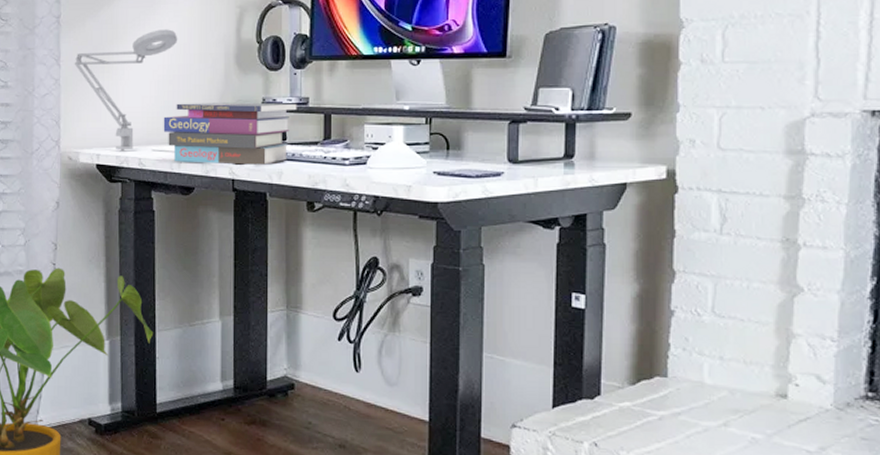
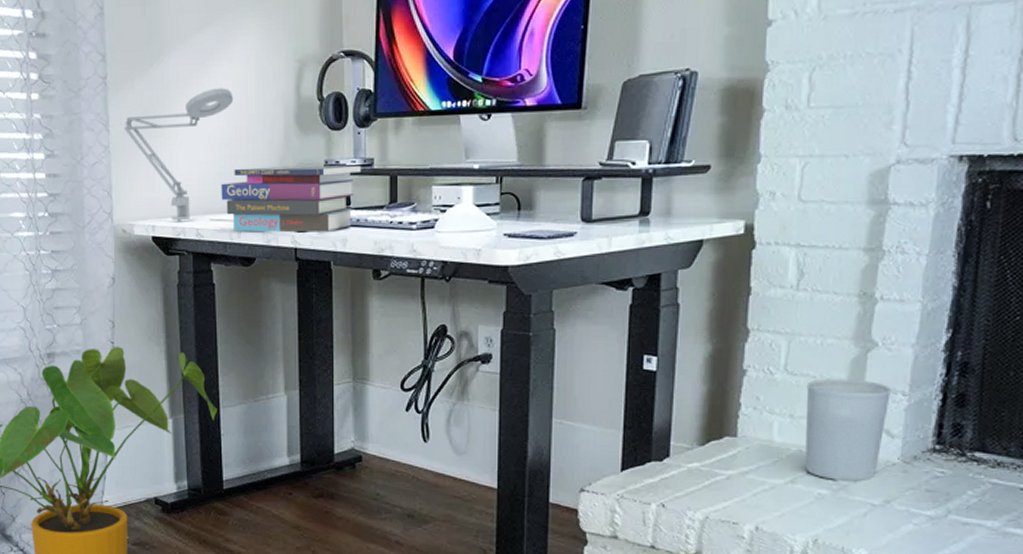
candle holder: none [735,321,819,427] -> present [805,378,891,482]

